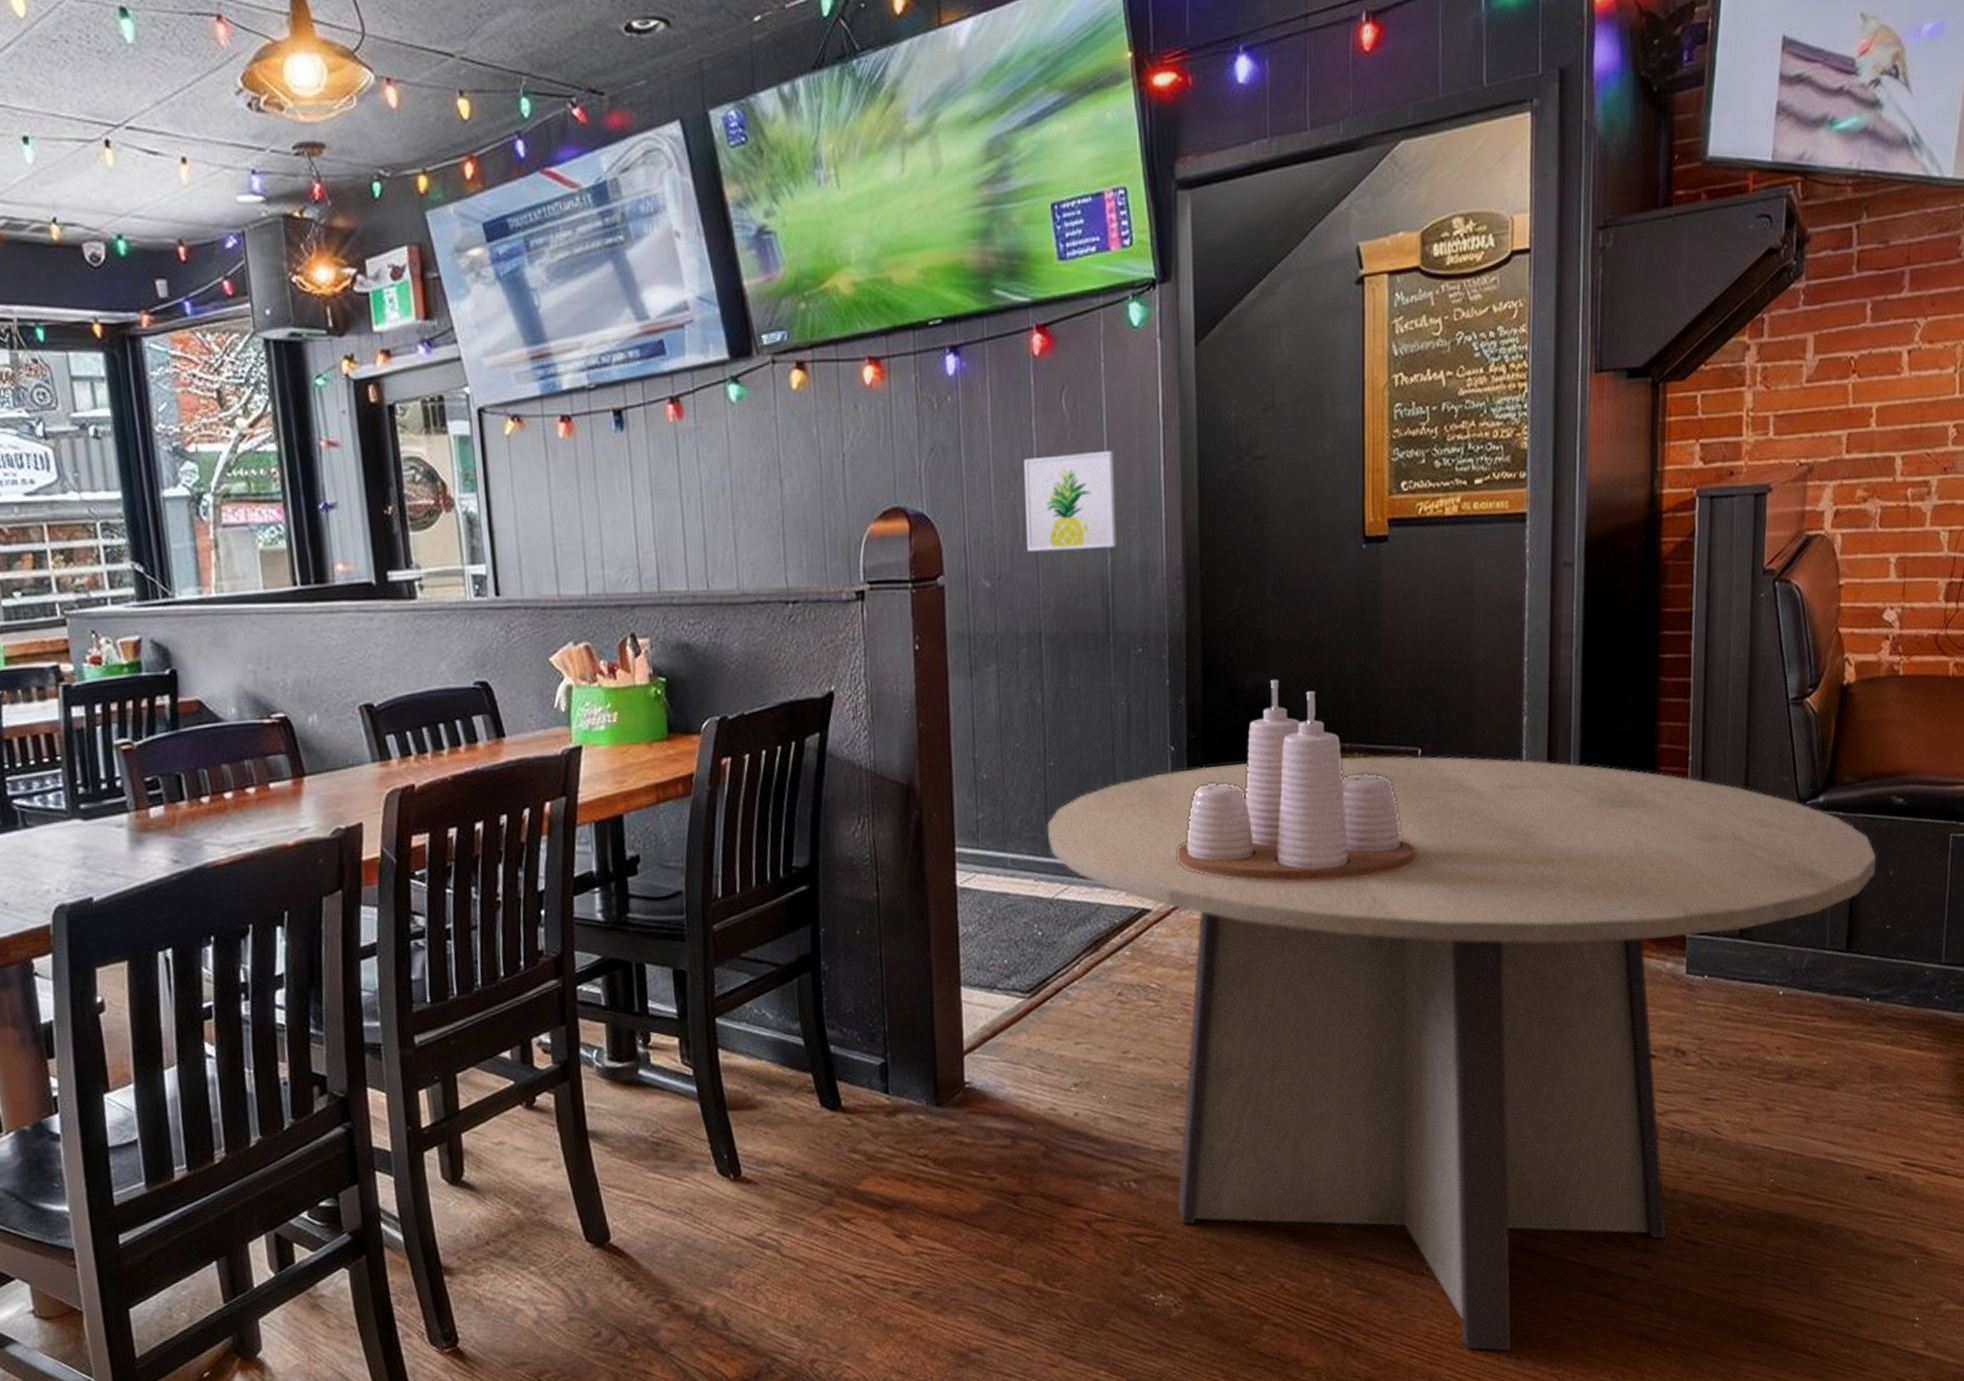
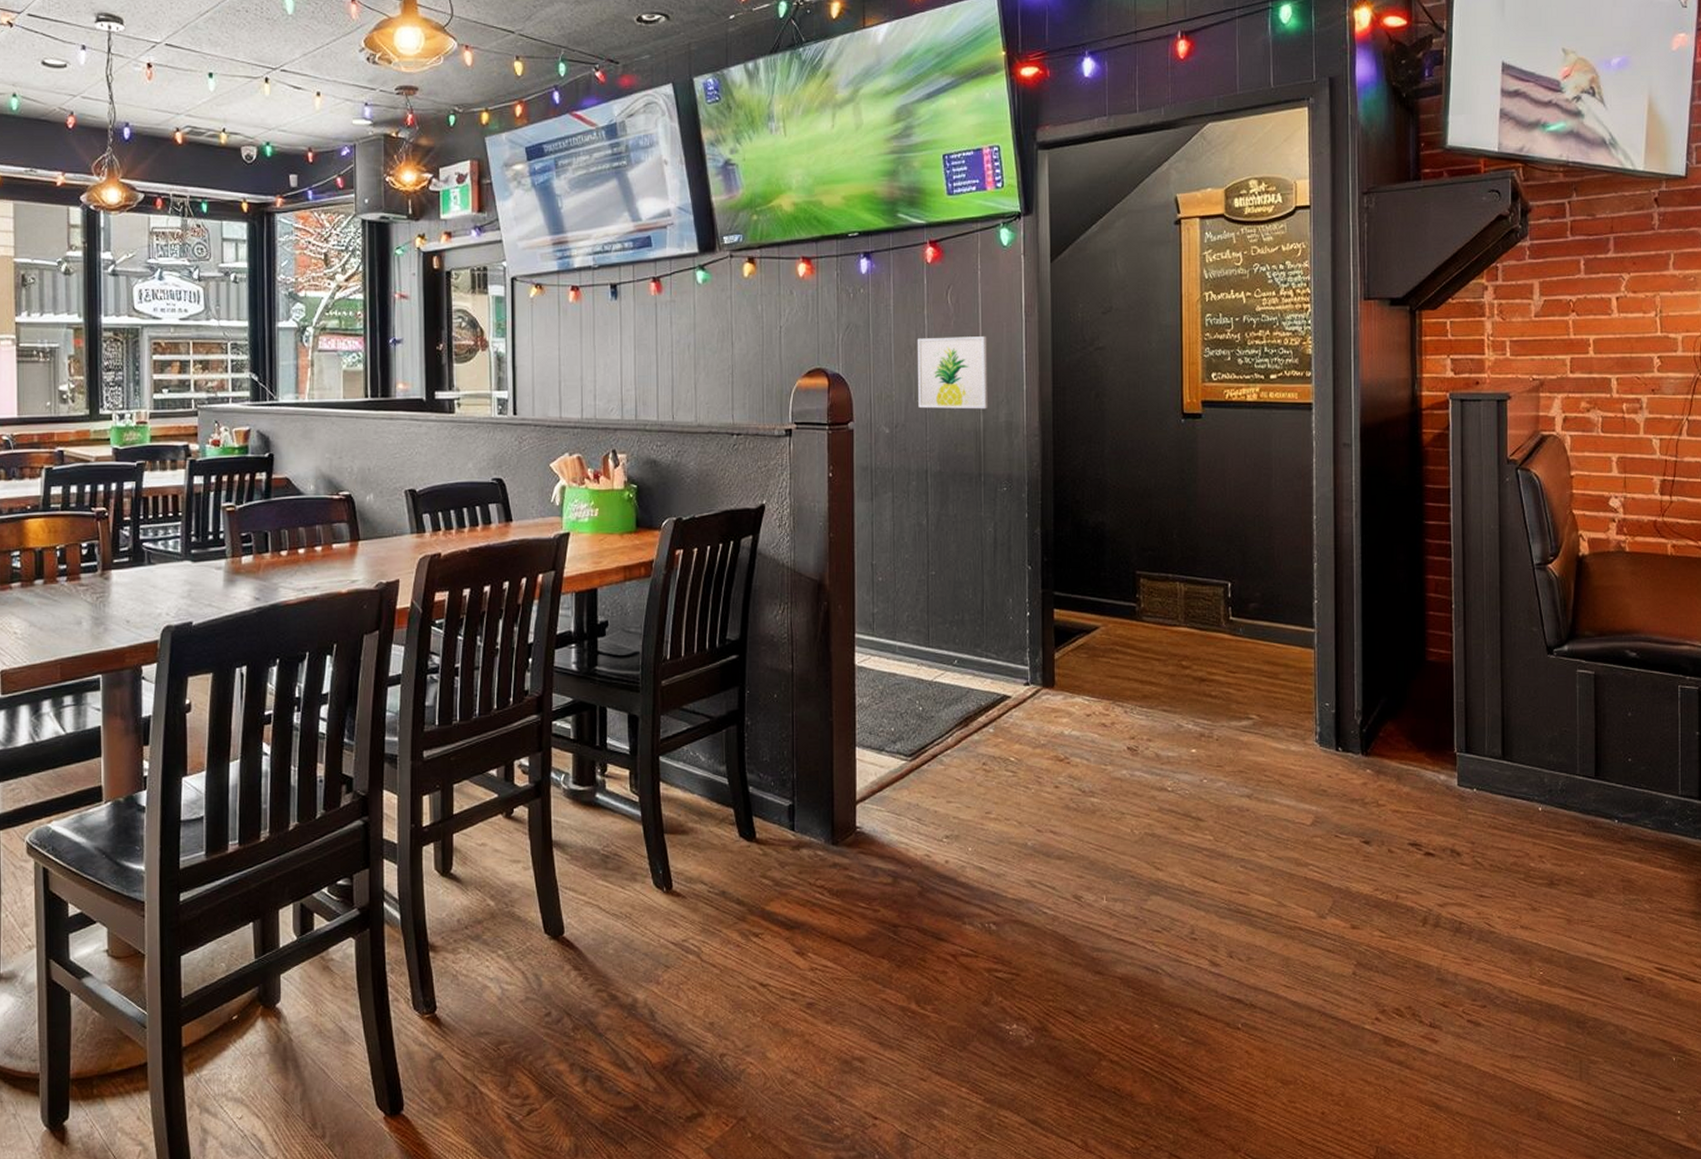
dining table: present [1046,755,1876,1352] -> none [928,584,1615,1106]
condiment set: present [1178,679,1417,882] -> none [1033,519,1228,684]

